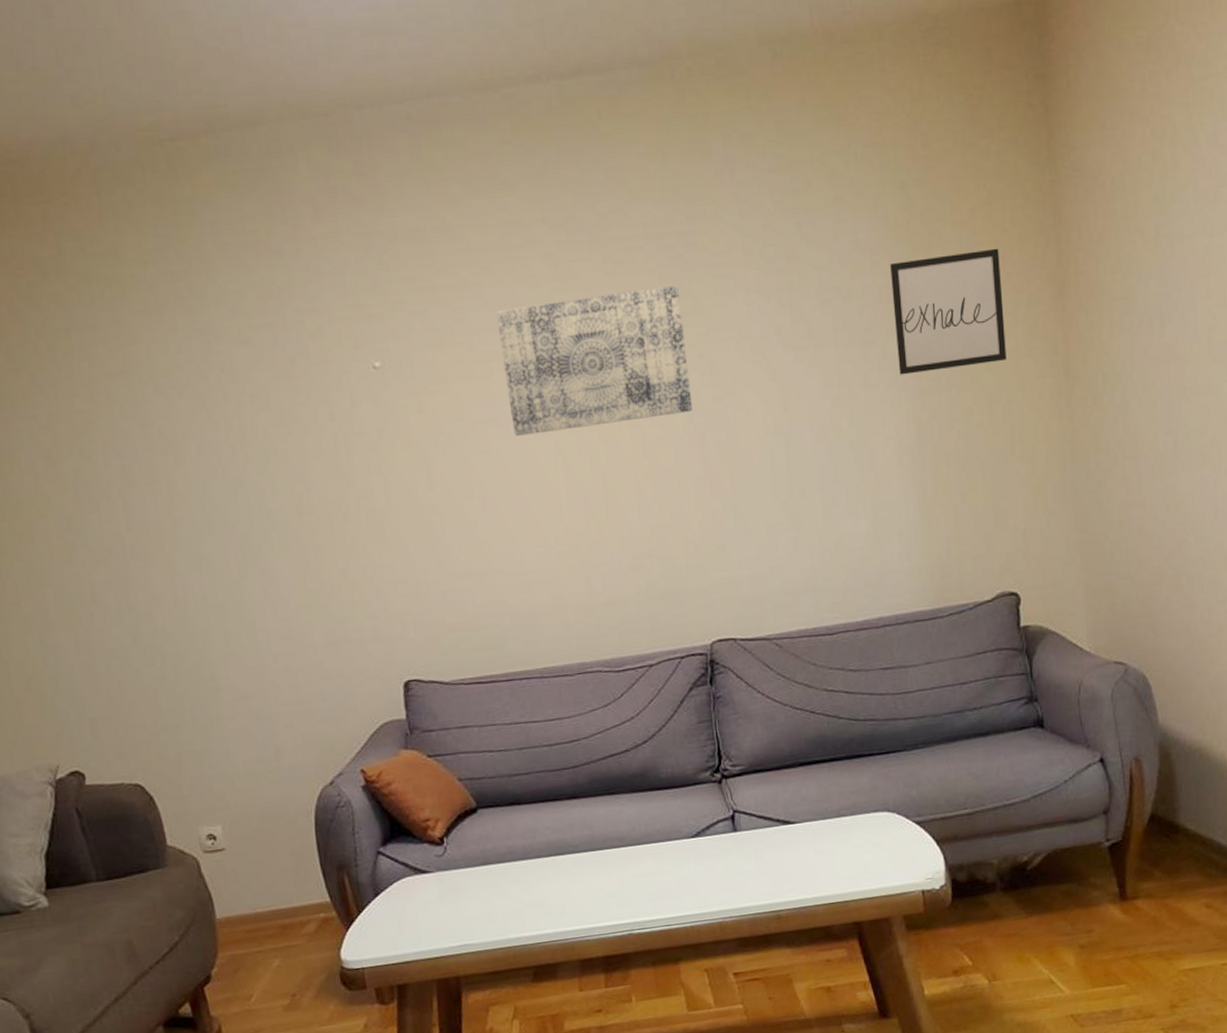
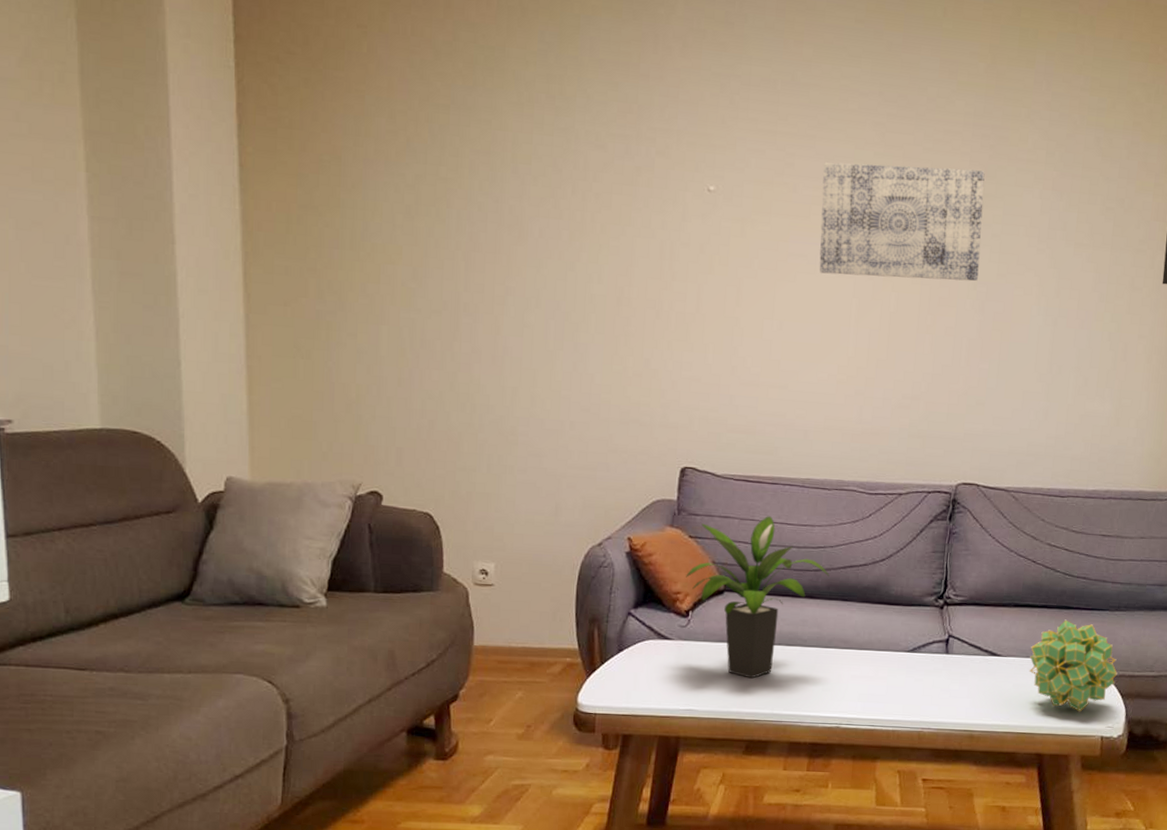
potted plant: none [432,717,590,899] -> present [686,516,830,679]
decorative ball: none [826,769,928,869] -> present [1028,619,1117,712]

